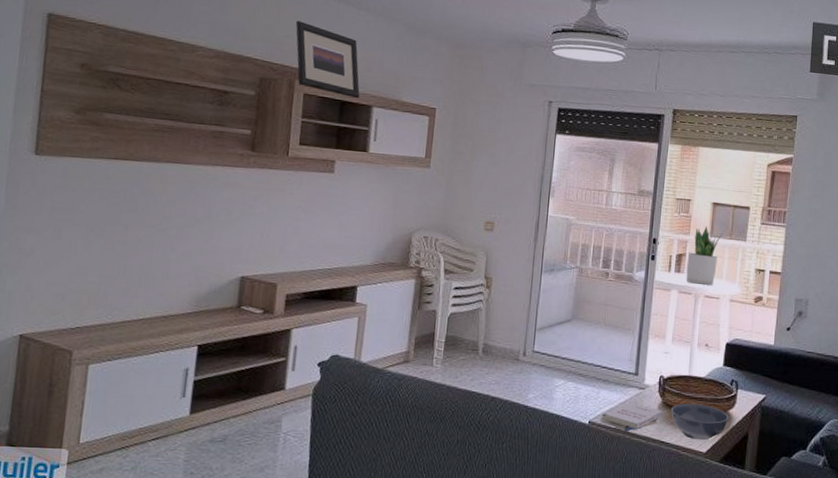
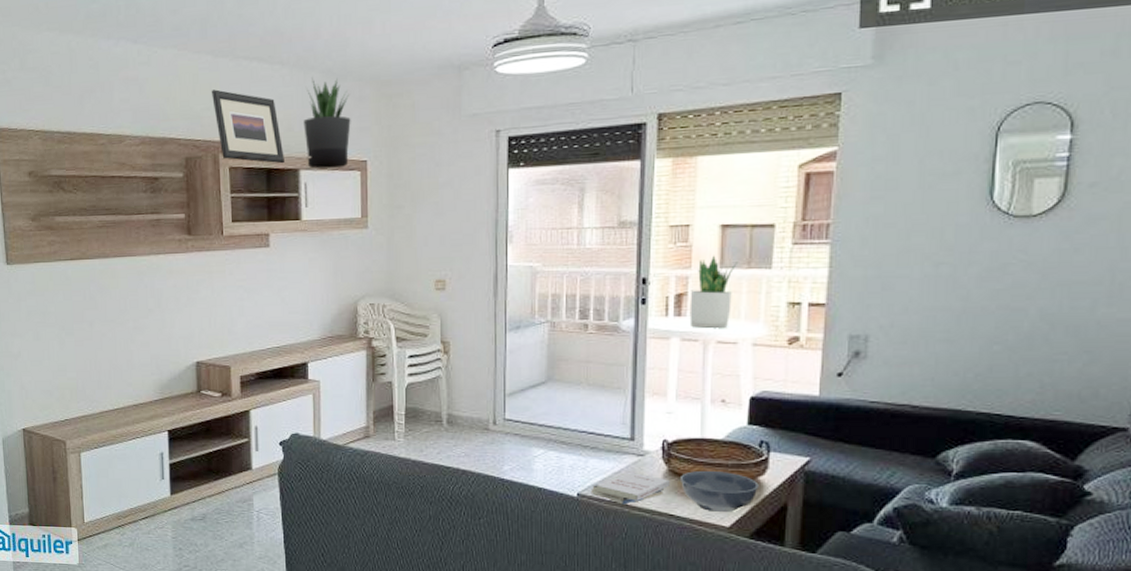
planter: none [380,28,427,111] -> present [303,77,351,169]

